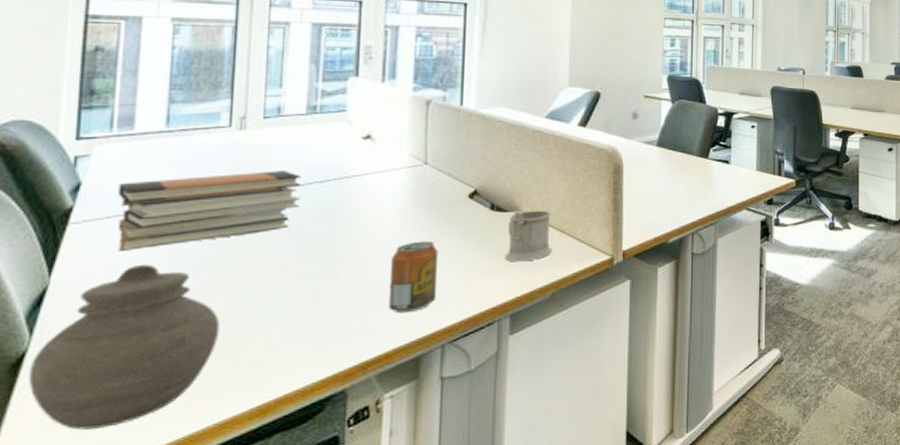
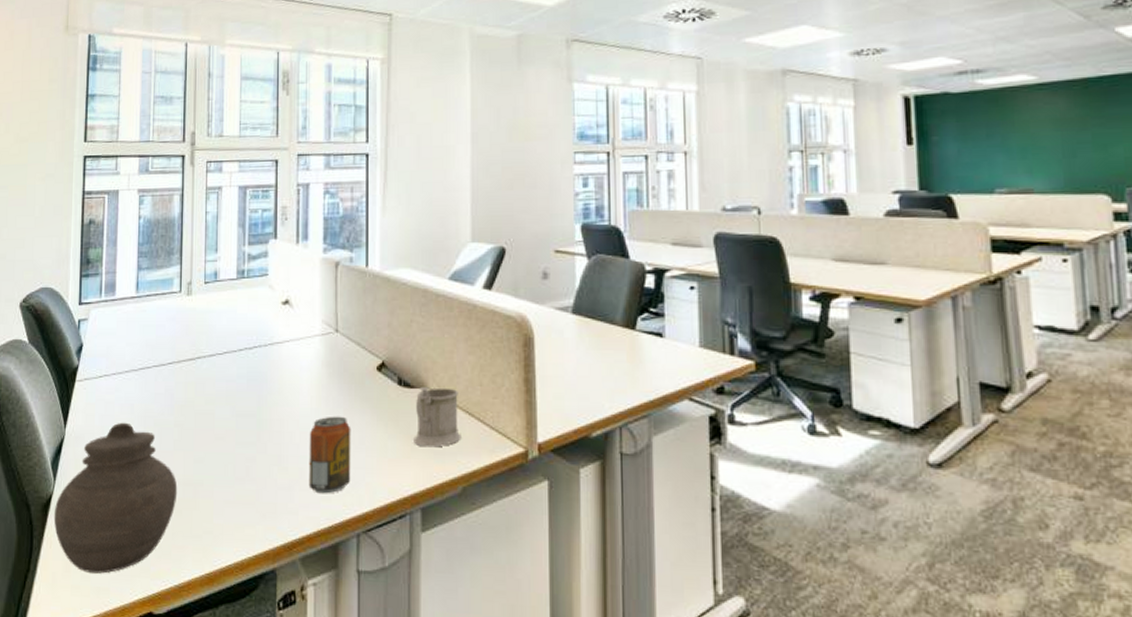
book stack: present [118,170,301,251] -> none [106,336,234,409]

